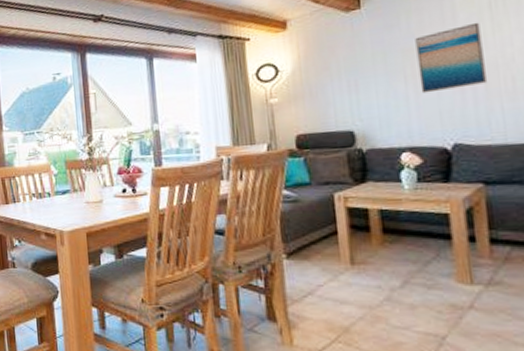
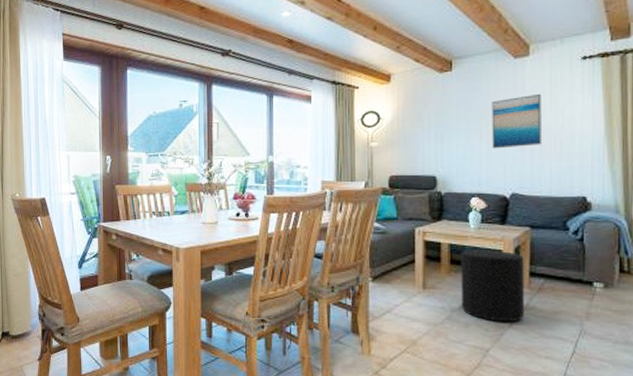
stool: none [395,213,490,302] -> present [461,250,525,322]

